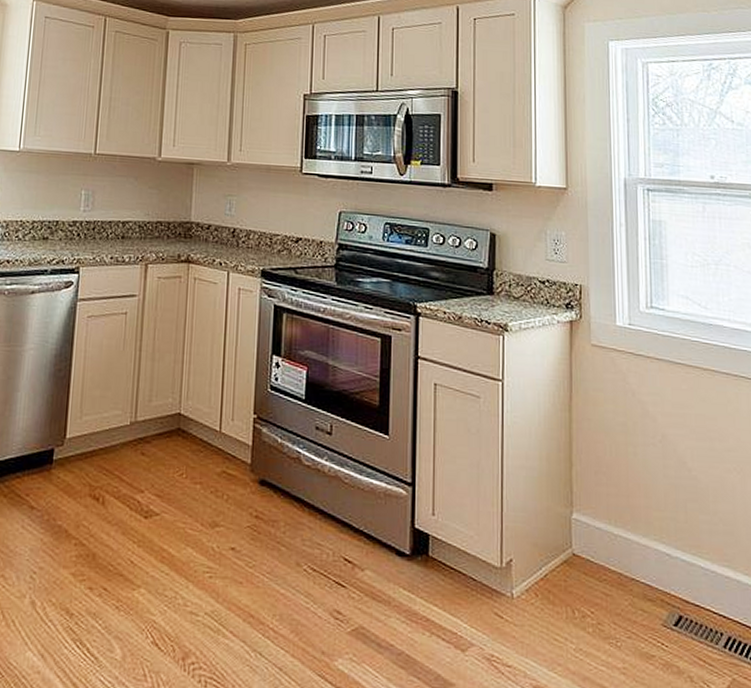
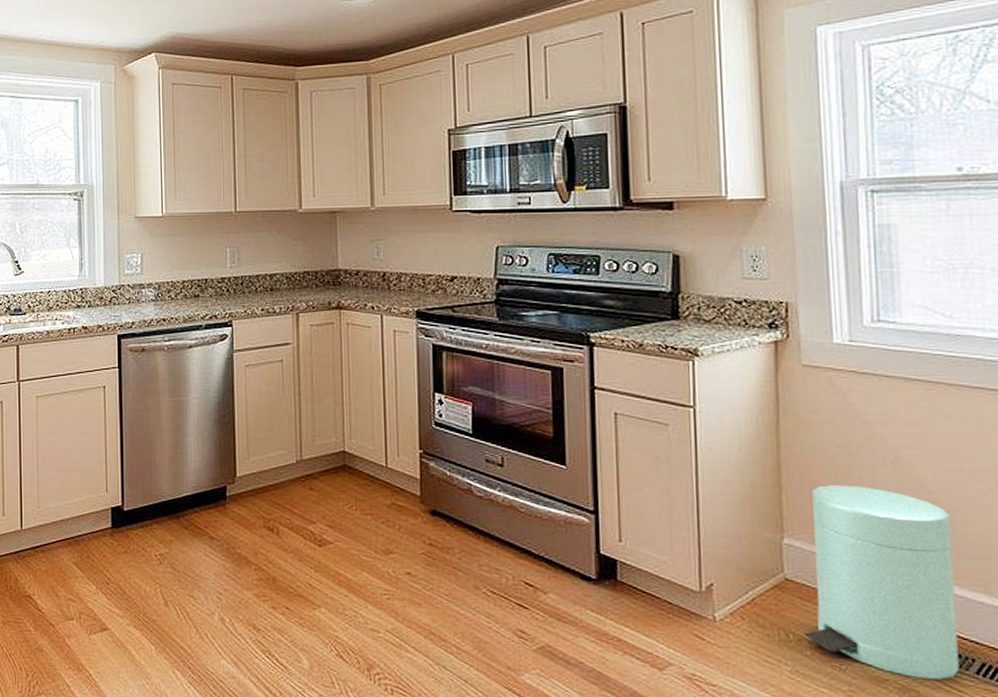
trash can: none [587,461,711,654] -> present [804,485,959,680]

